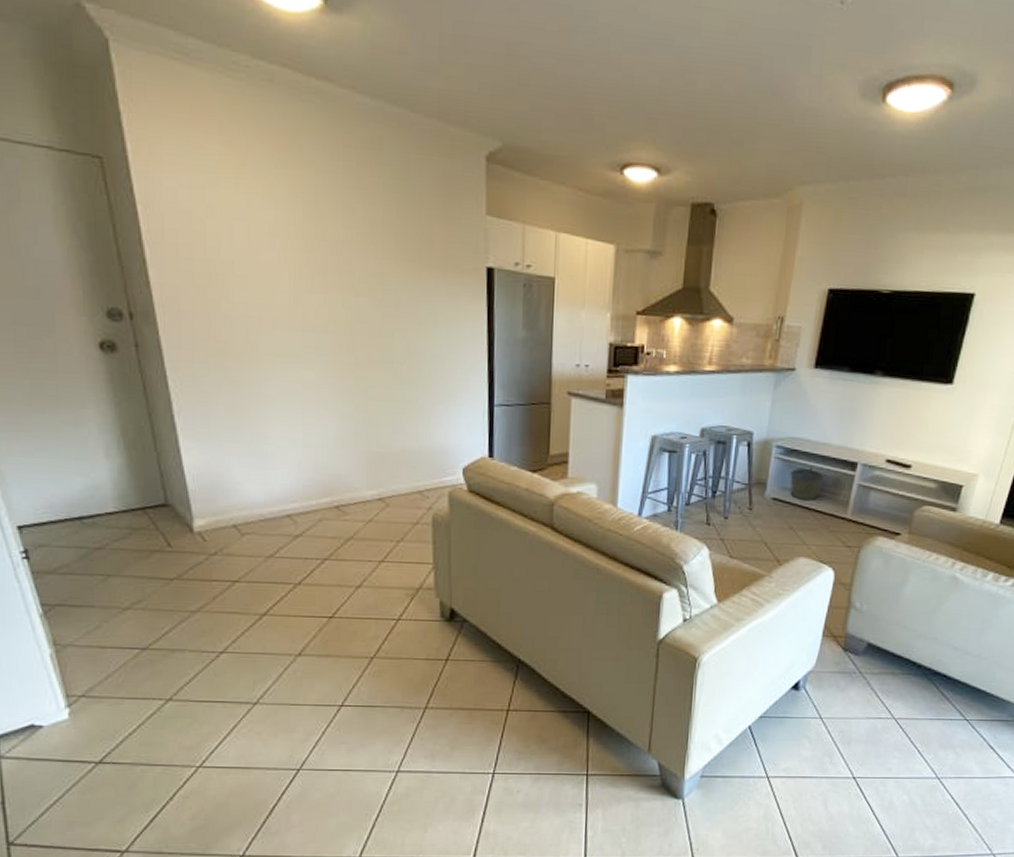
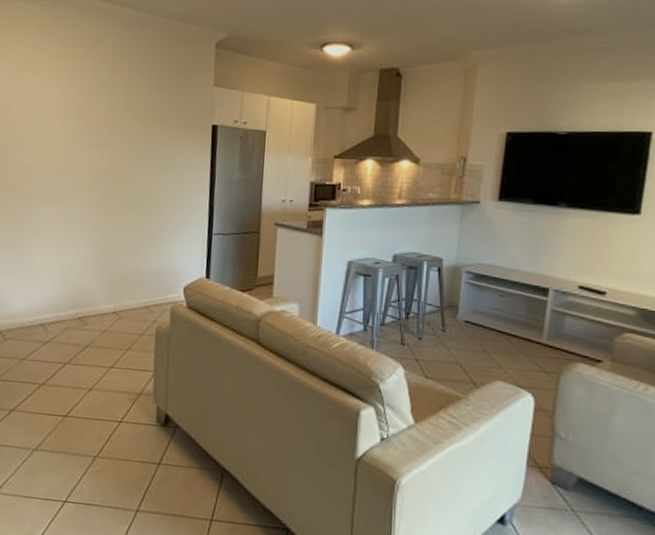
basket: present [790,468,824,501] -> none [481,293,516,325]

